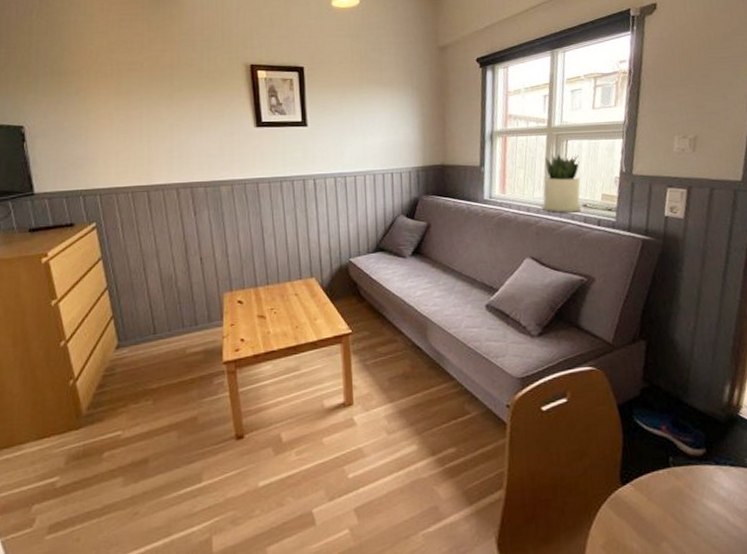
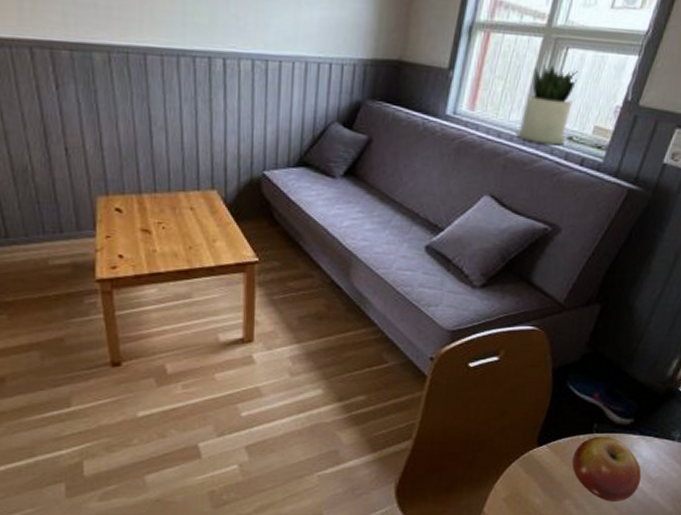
fruit: none [657,469,731,541] -> present [571,436,642,501]

